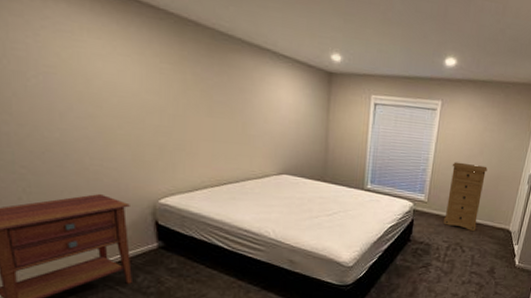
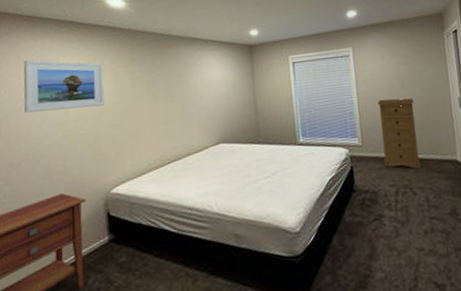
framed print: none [30,25,147,106] -> present [23,60,105,113]

